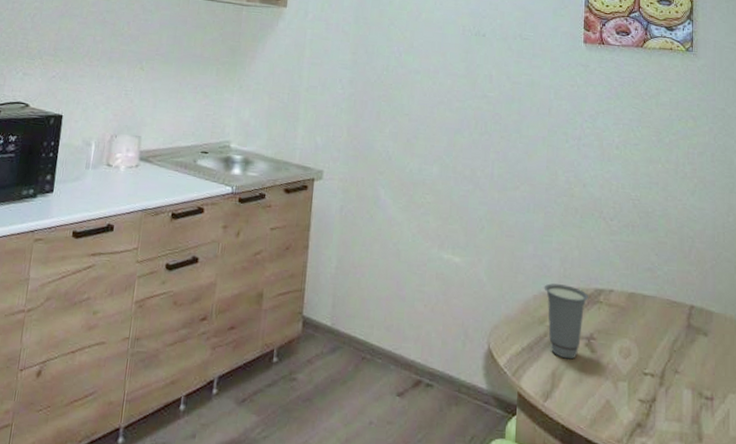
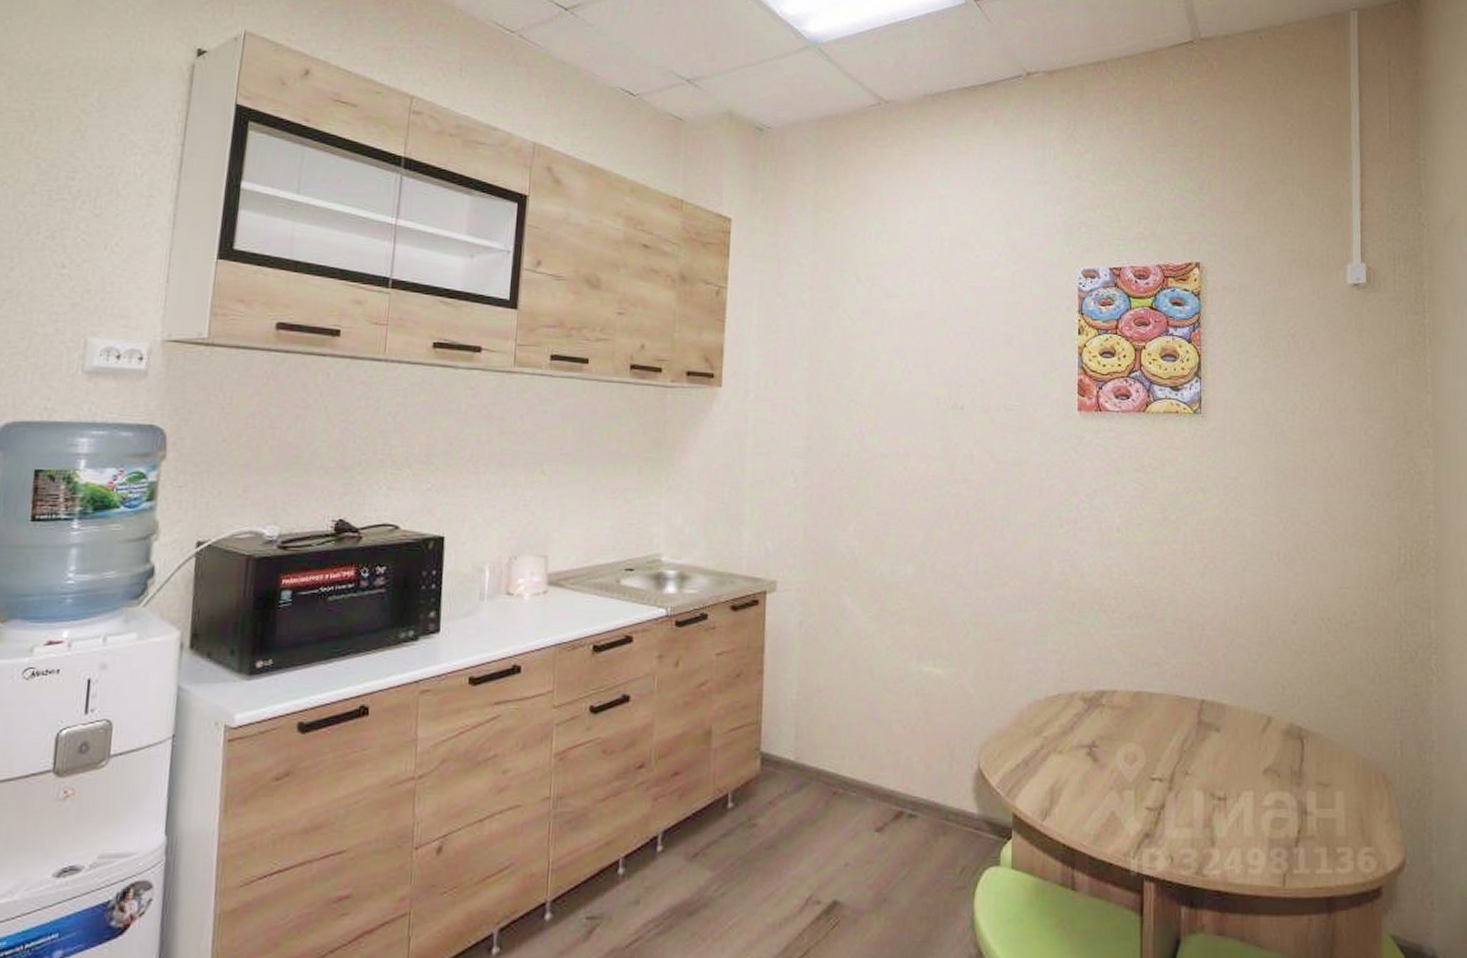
cup: present [544,283,589,360] -> none [1039,689,1090,772]

